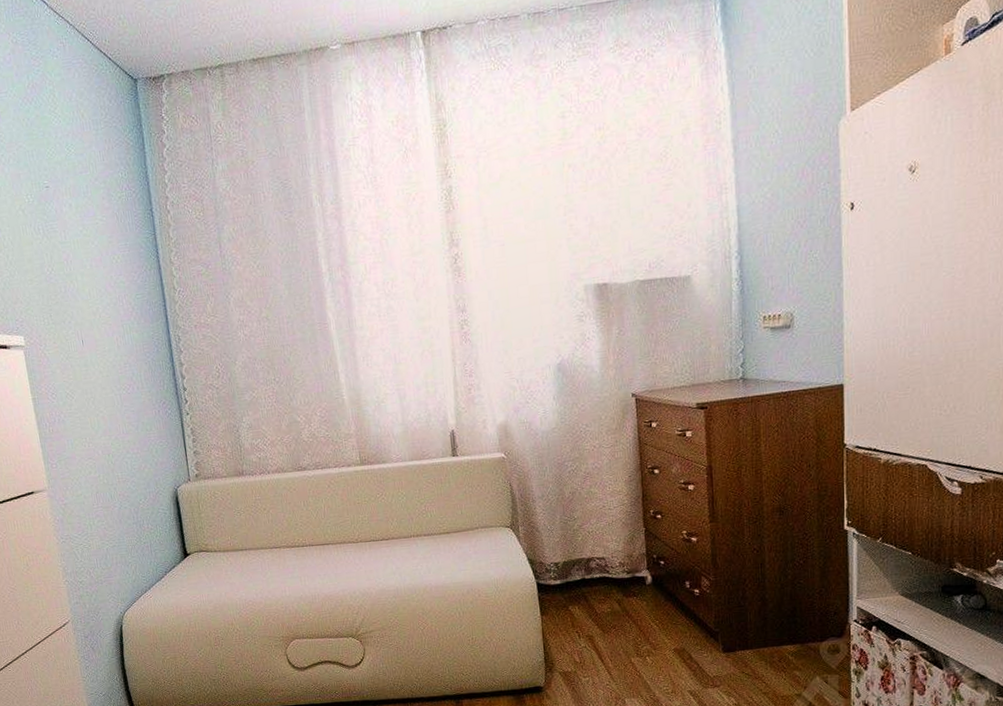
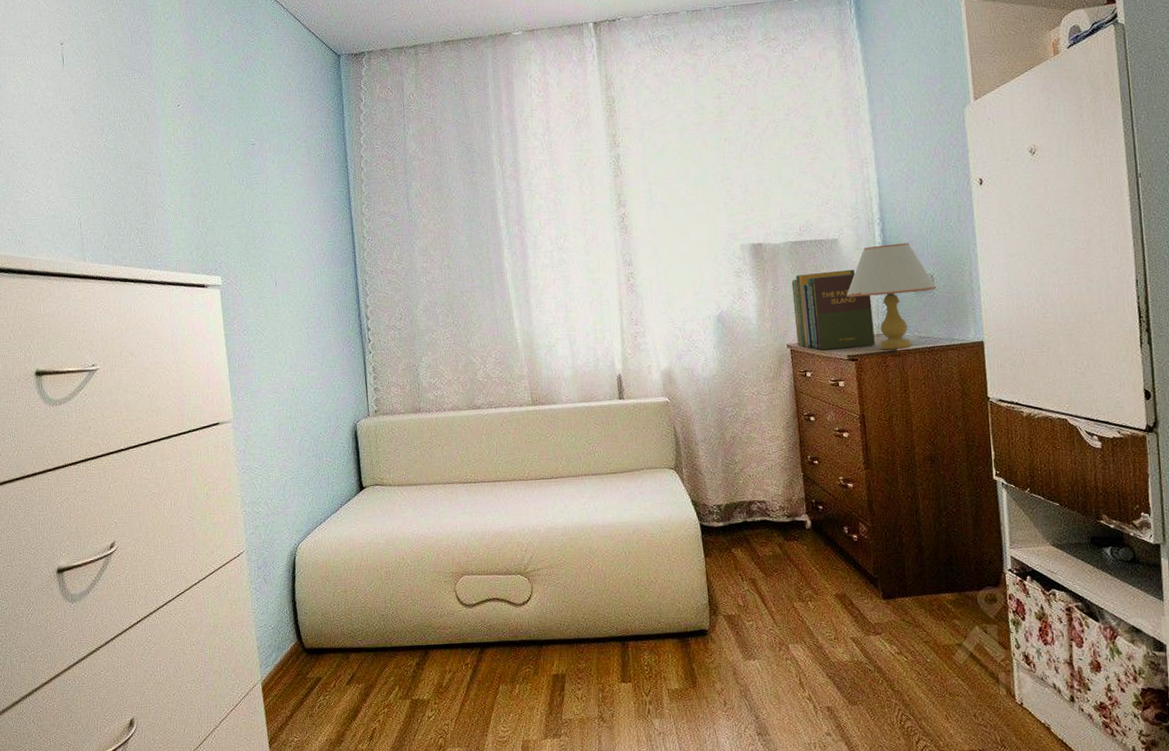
books: none [638,309,727,399] -> present [791,269,875,351]
table lamp: none [697,277,796,397] -> present [846,242,937,350]

